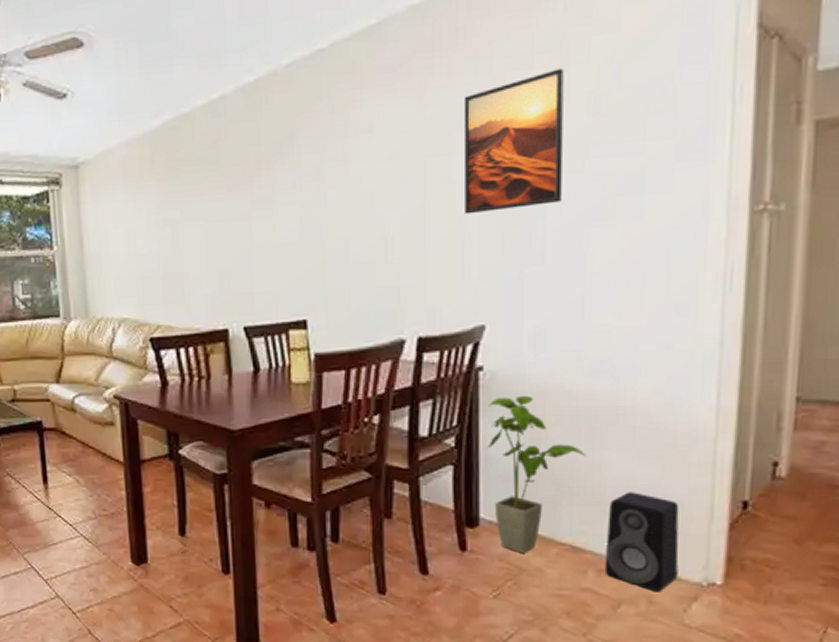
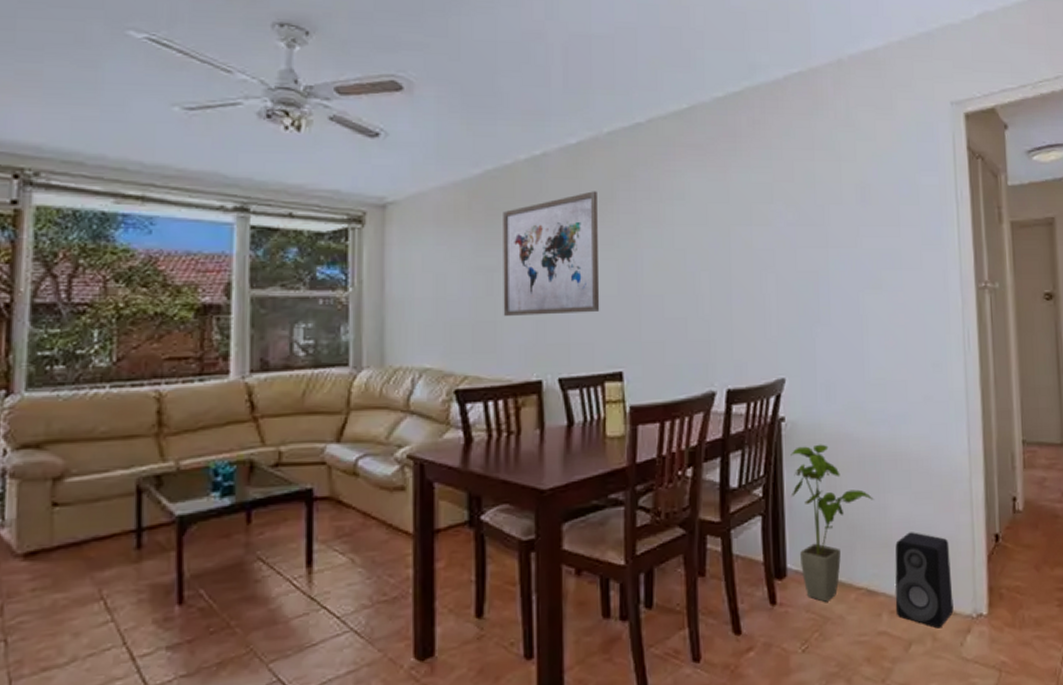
wall art: none [184,132,283,267] -> present [503,191,600,316]
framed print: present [463,68,564,215] -> none [761,163,841,278]

